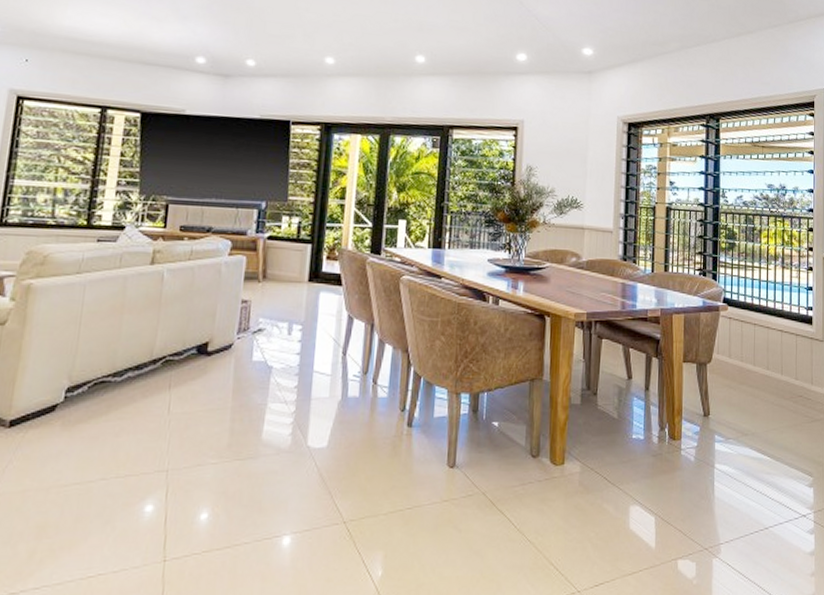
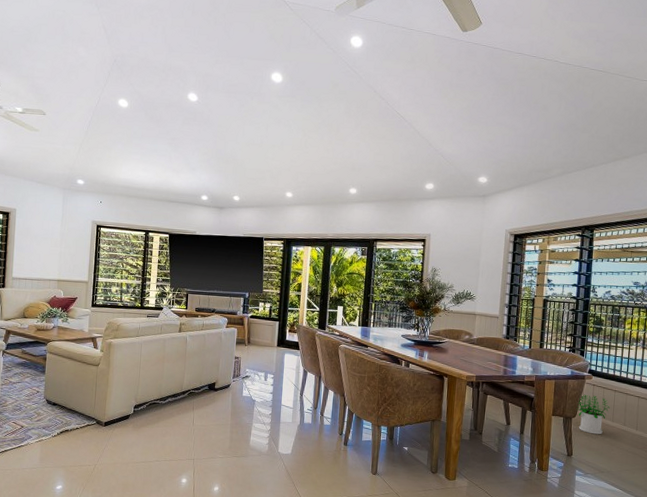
potted plant: none [711,331,750,384] -> present [576,394,610,435]

